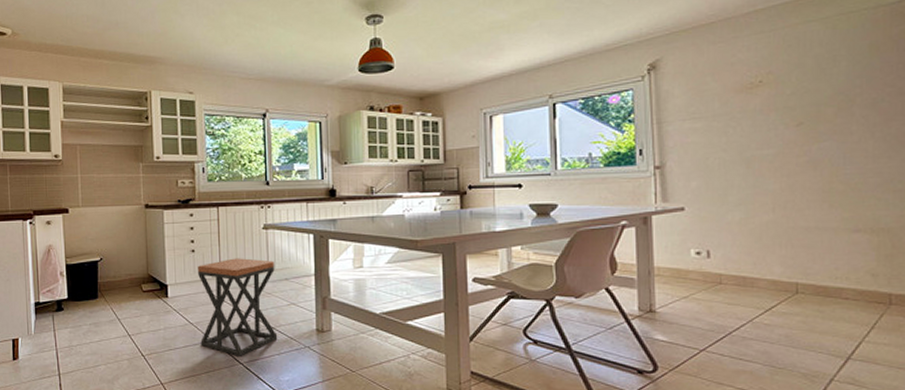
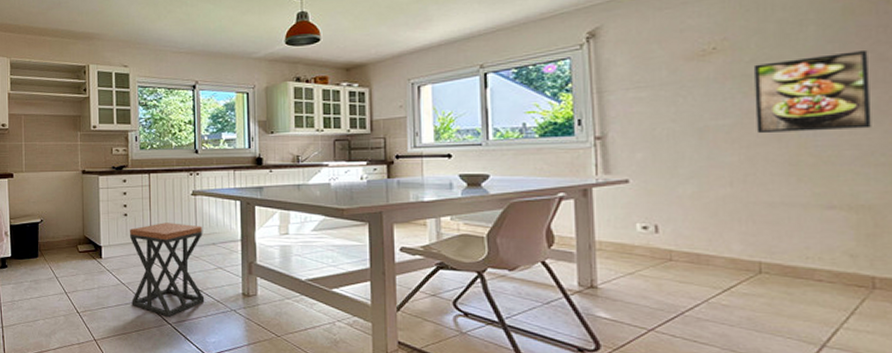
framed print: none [793,85,892,163] -> present [753,51,872,134]

